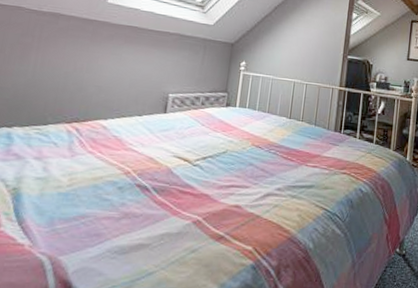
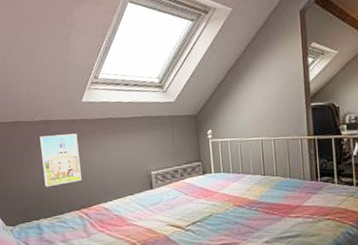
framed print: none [32,29,91,90] -> present [40,133,82,187]

